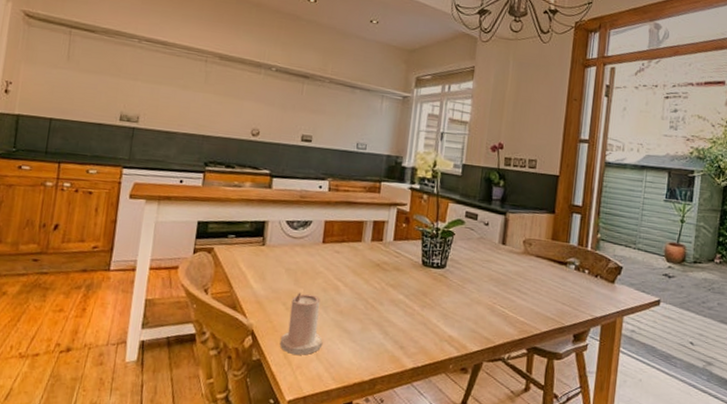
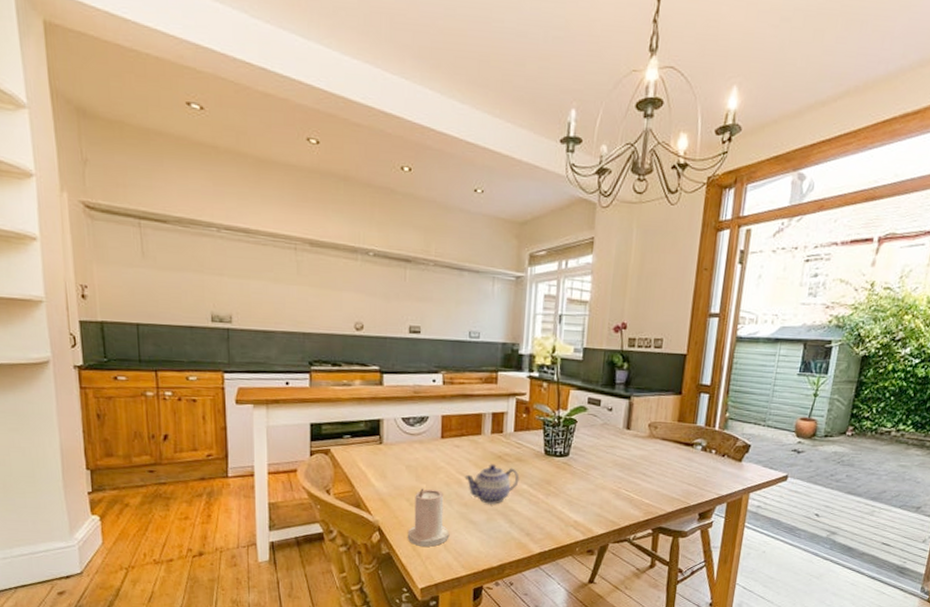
teapot: none [342,272,397,314] -> present [464,464,520,504]

